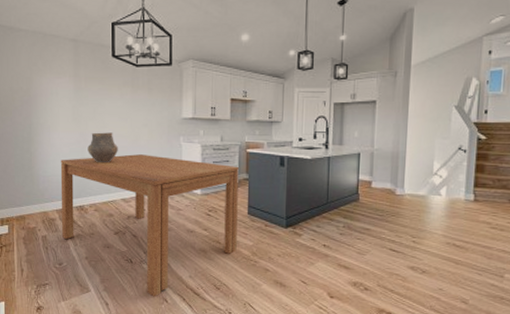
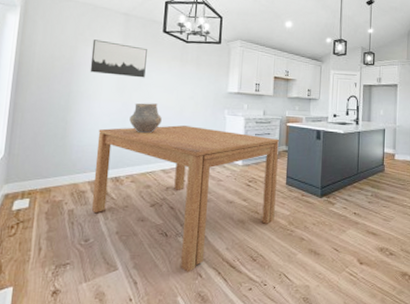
wall art: none [46,69,98,107] -> present [90,39,147,78]

